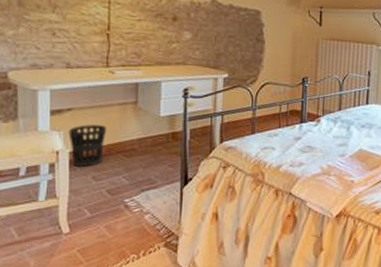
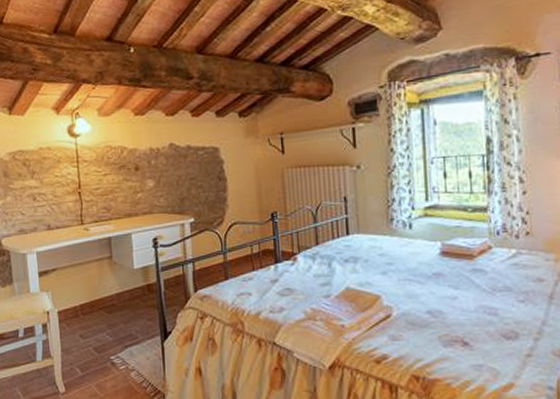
wastebasket: present [68,124,107,167] -> none [55,283,88,325]

